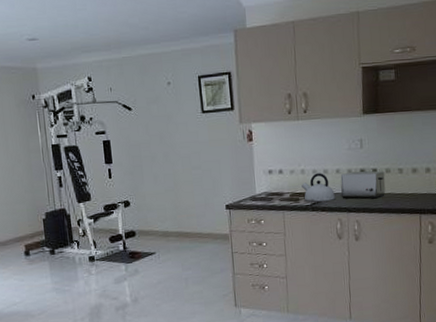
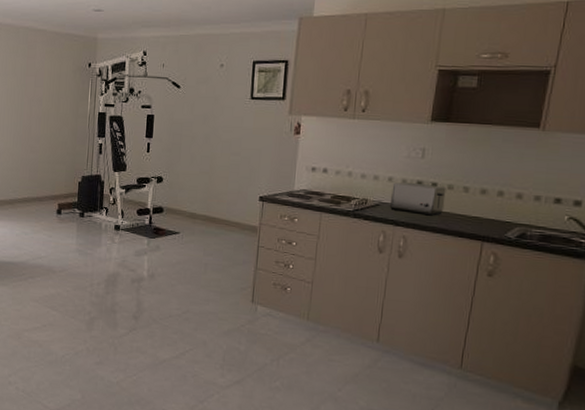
kettle: present [301,173,336,203] -> none [346,178,384,211]

